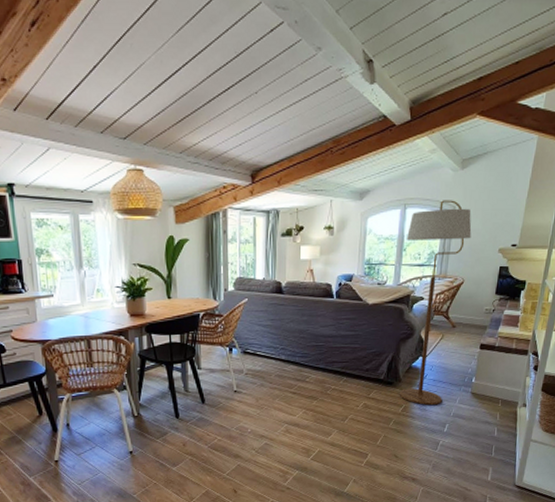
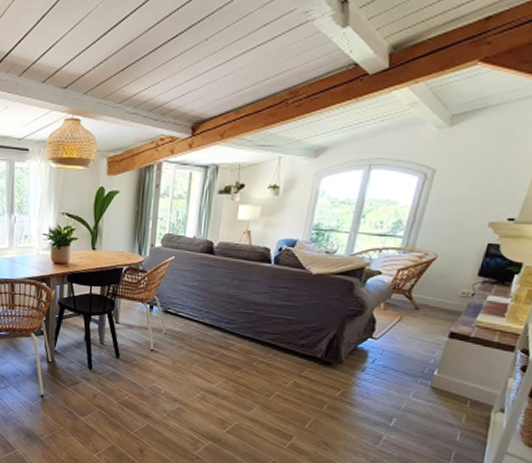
floor lamp: present [399,200,472,405] -> none [338,162,457,394]

